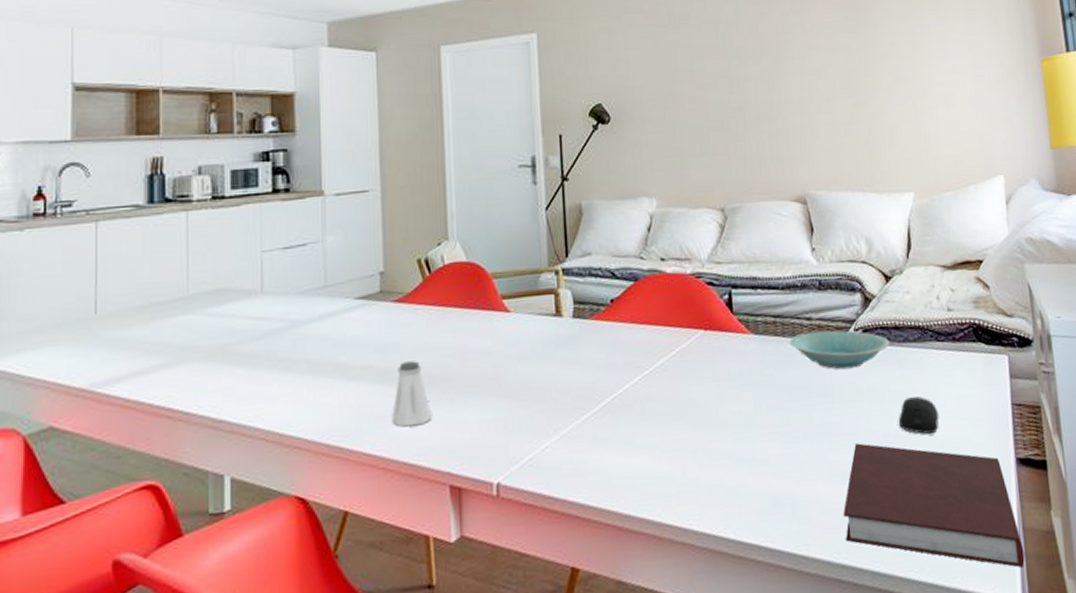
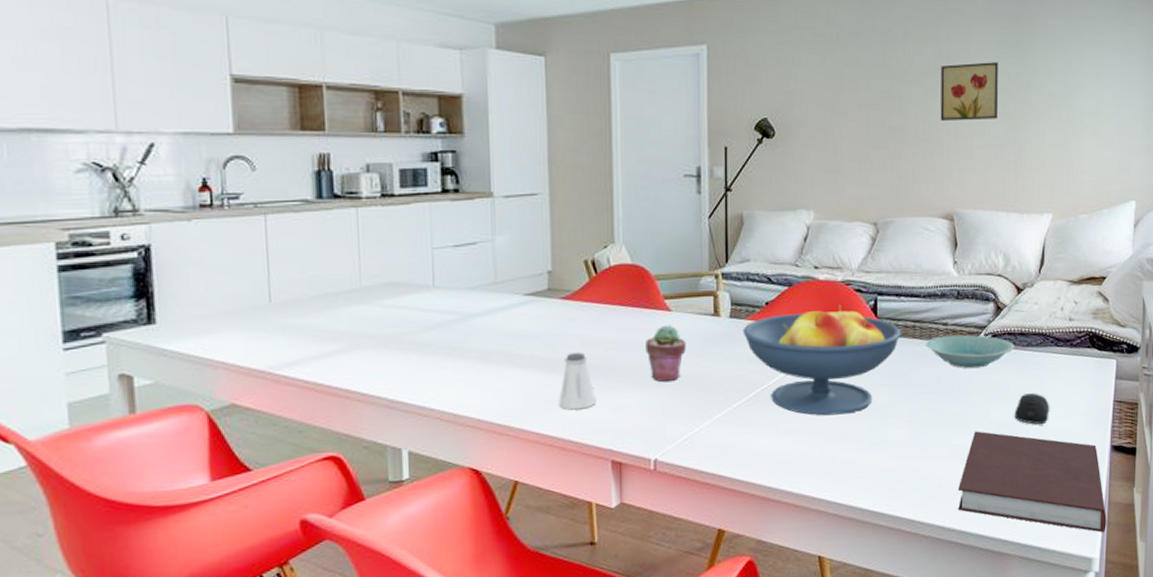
potted succulent: none [483,327,527,393] -> present [646,325,686,383]
fruit bowl: none [587,299,761,428] -> present [742,304,901,416]
wall art: none [778,37,843,99] -> present [940,62,998,120]

